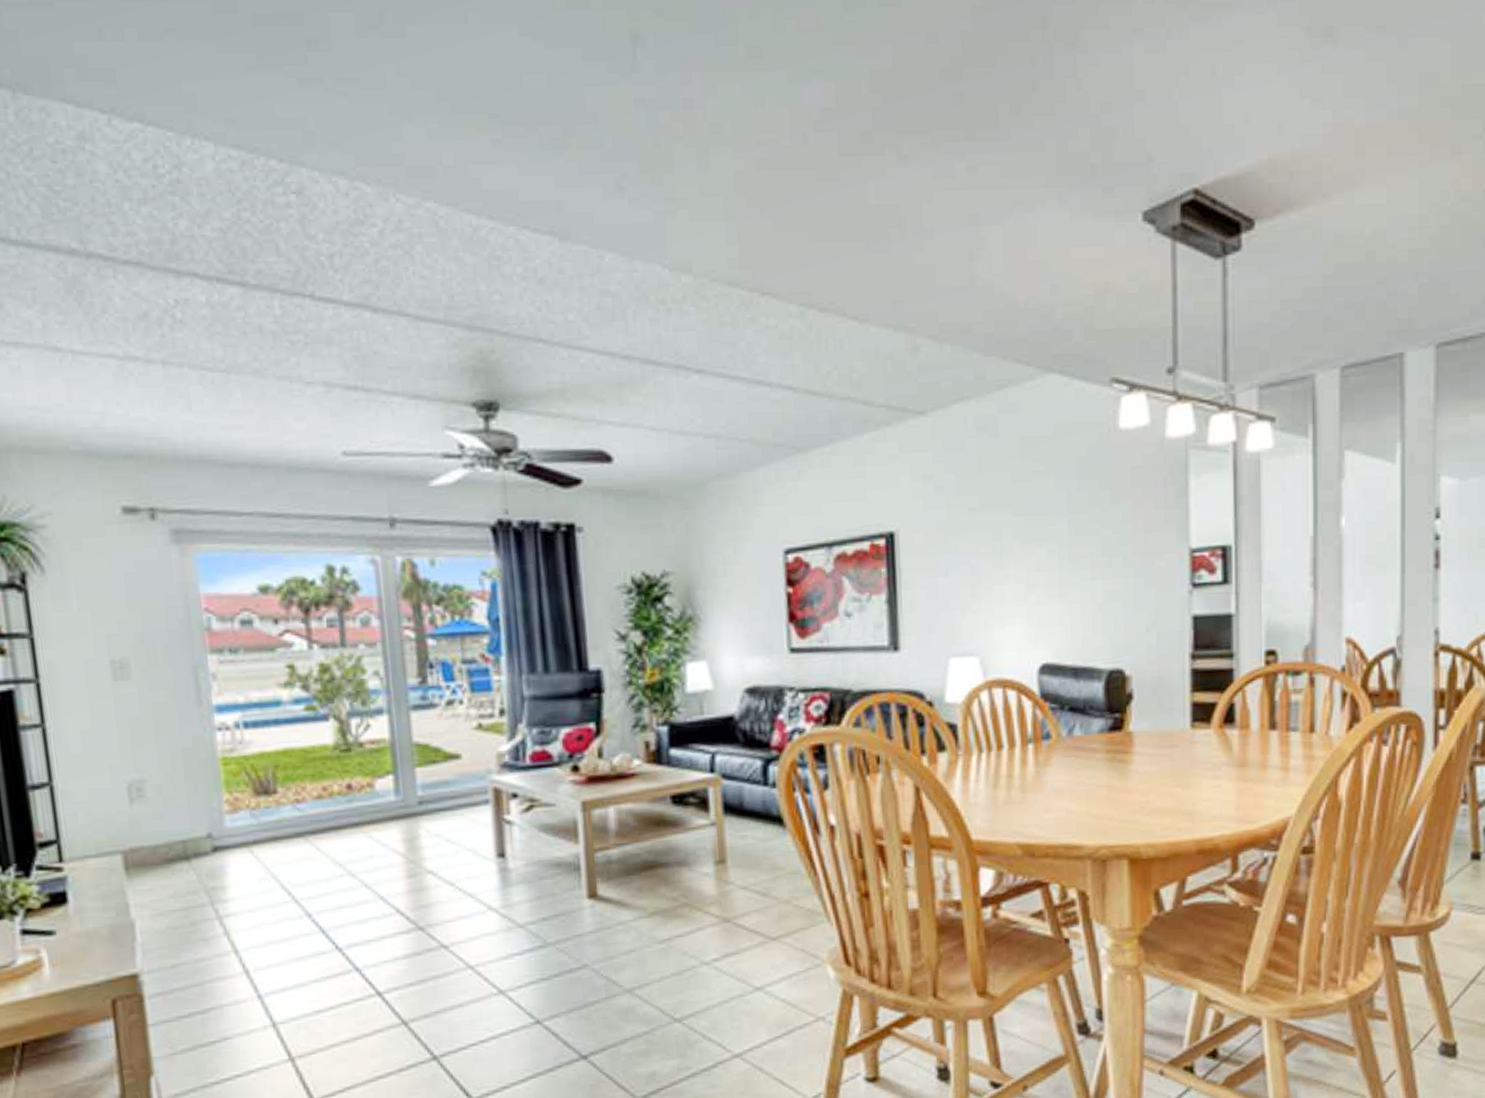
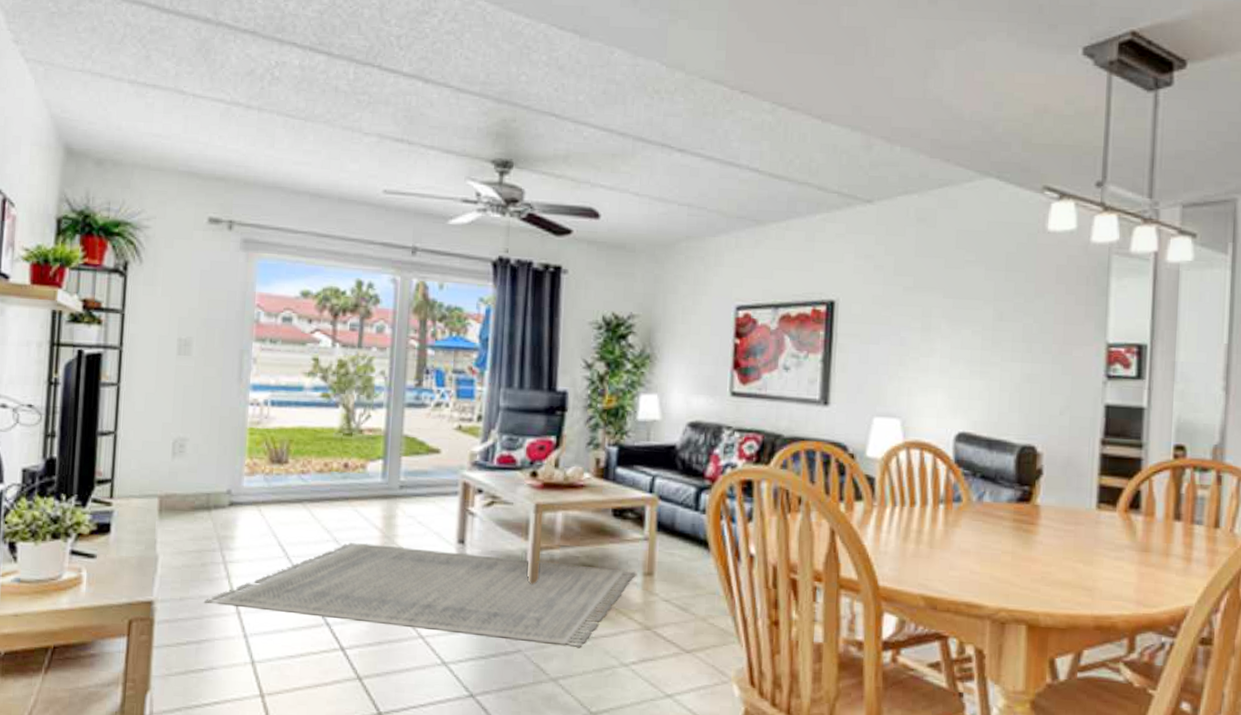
rug: none [202,861,708,967] -> present [204,542,637,648]

